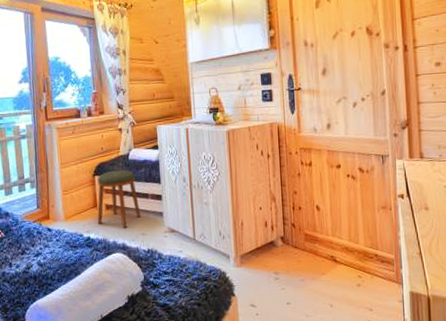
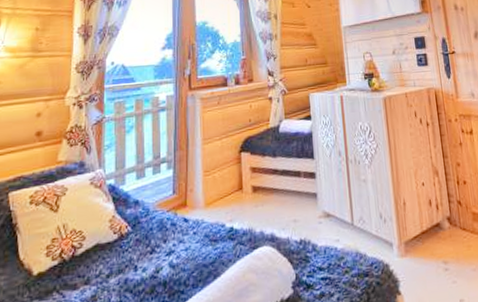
stool: present [97,169,141,228] -> none [242,144,292,214]

